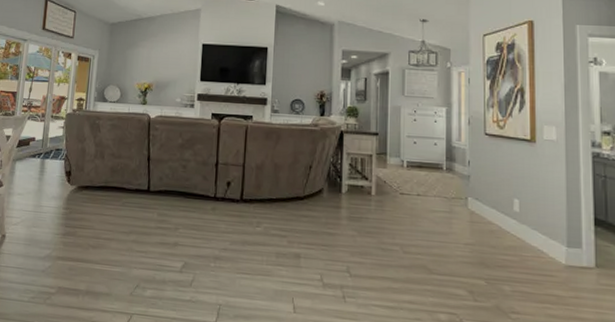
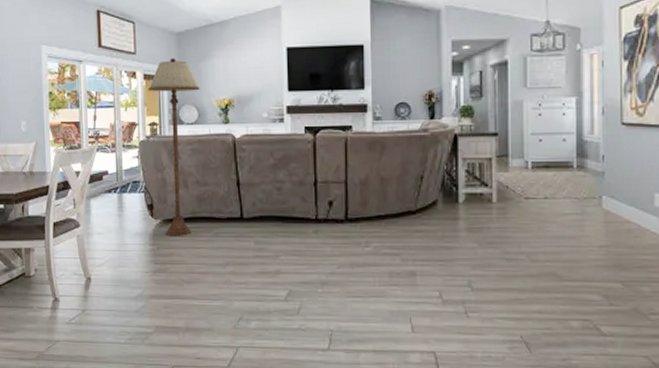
floor lamp: none [78,44,125,203] -> present [148,58,200,236]

